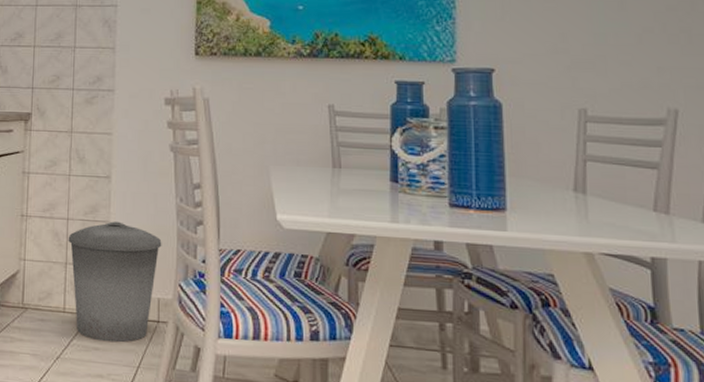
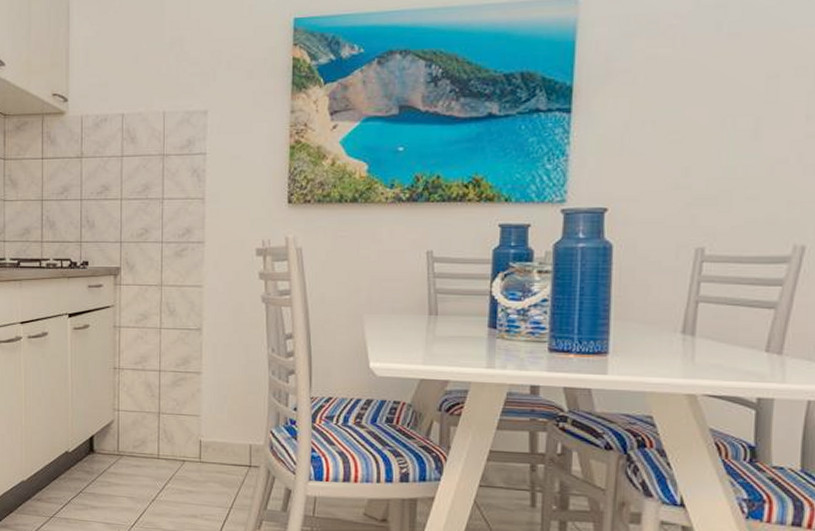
trash can: present [68,221,162,343] -> none [160,372,254,486]

